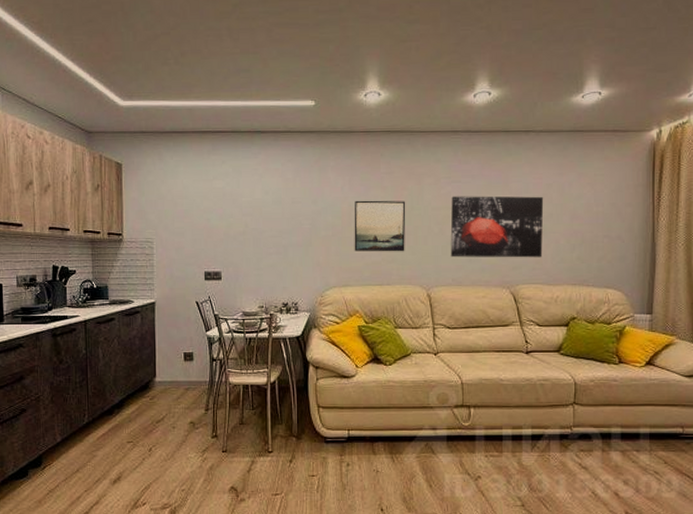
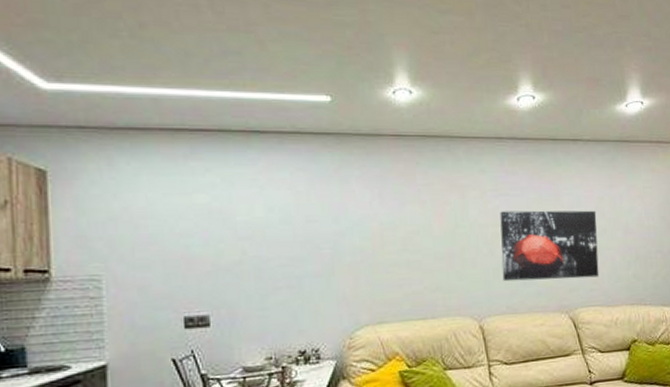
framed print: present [354,200,406,252] -> none [387,217,451,280]

